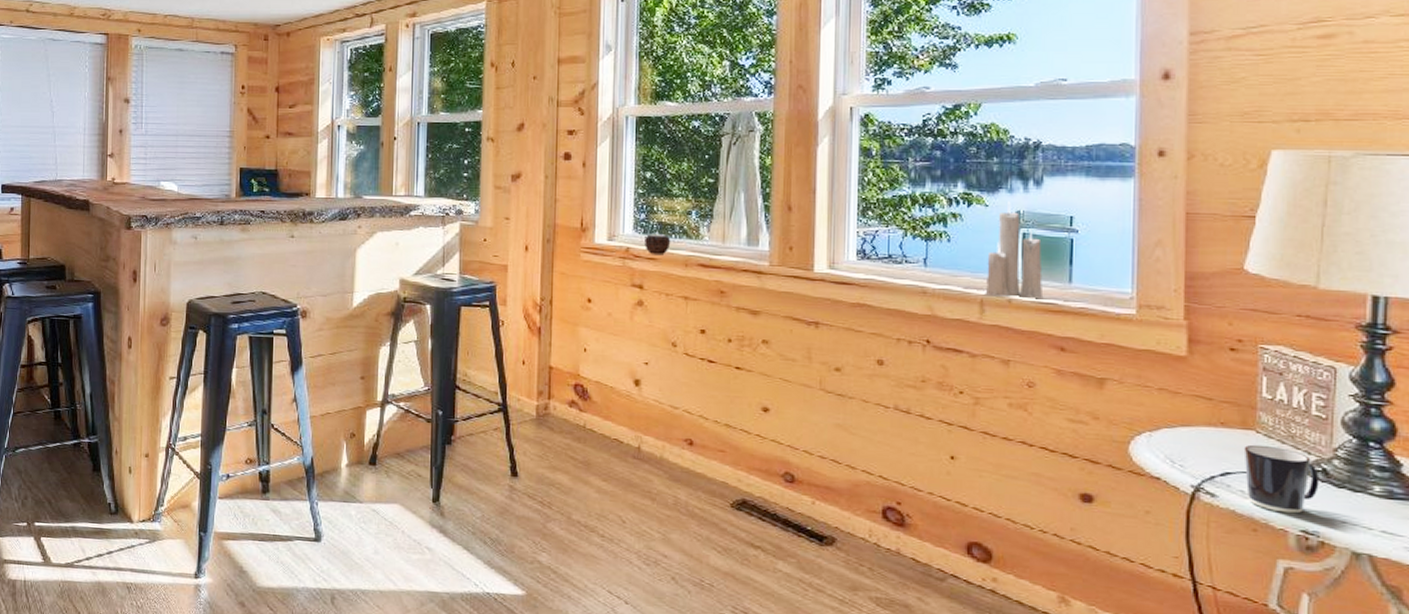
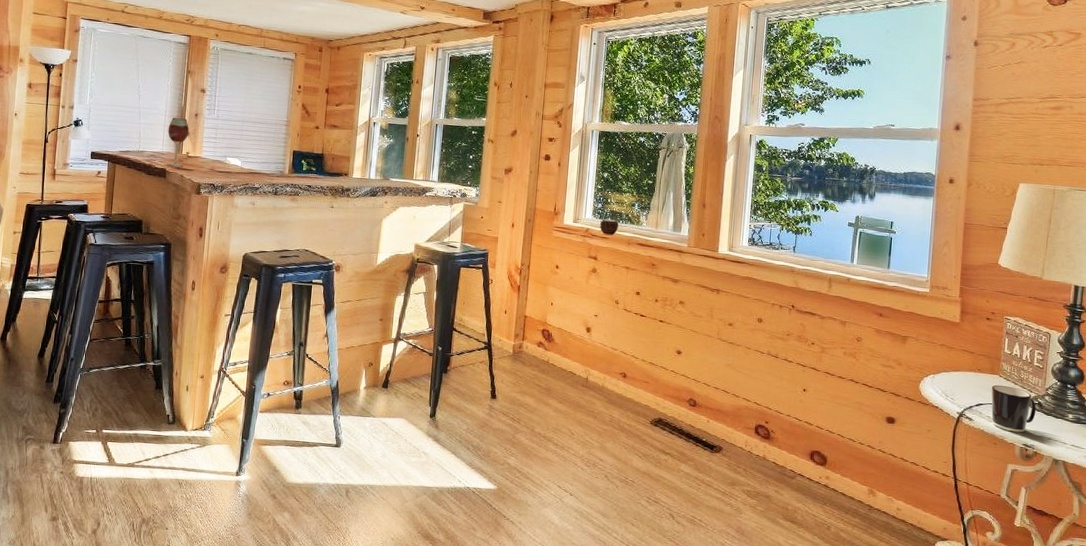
wineglass: none [88,136,114,197] -> present [167,117,190,168]
candle: present [985,201,1044,300] -> none [832,209,872,279]

